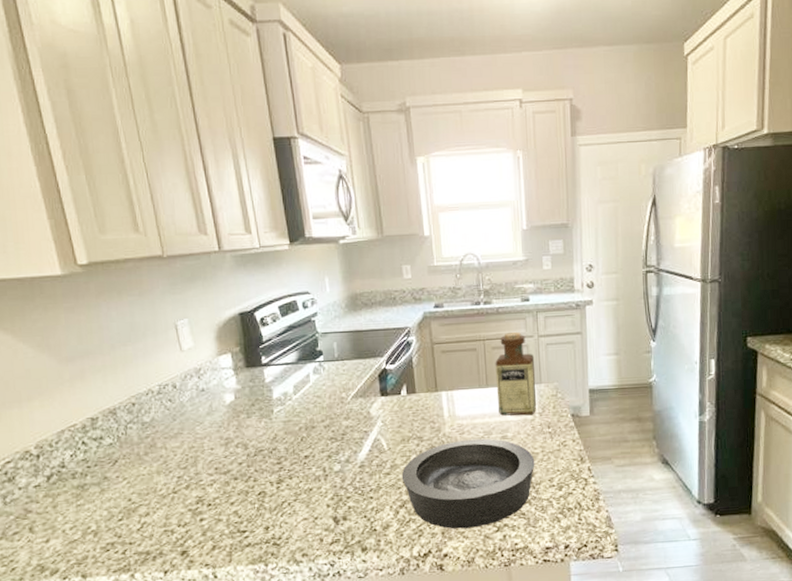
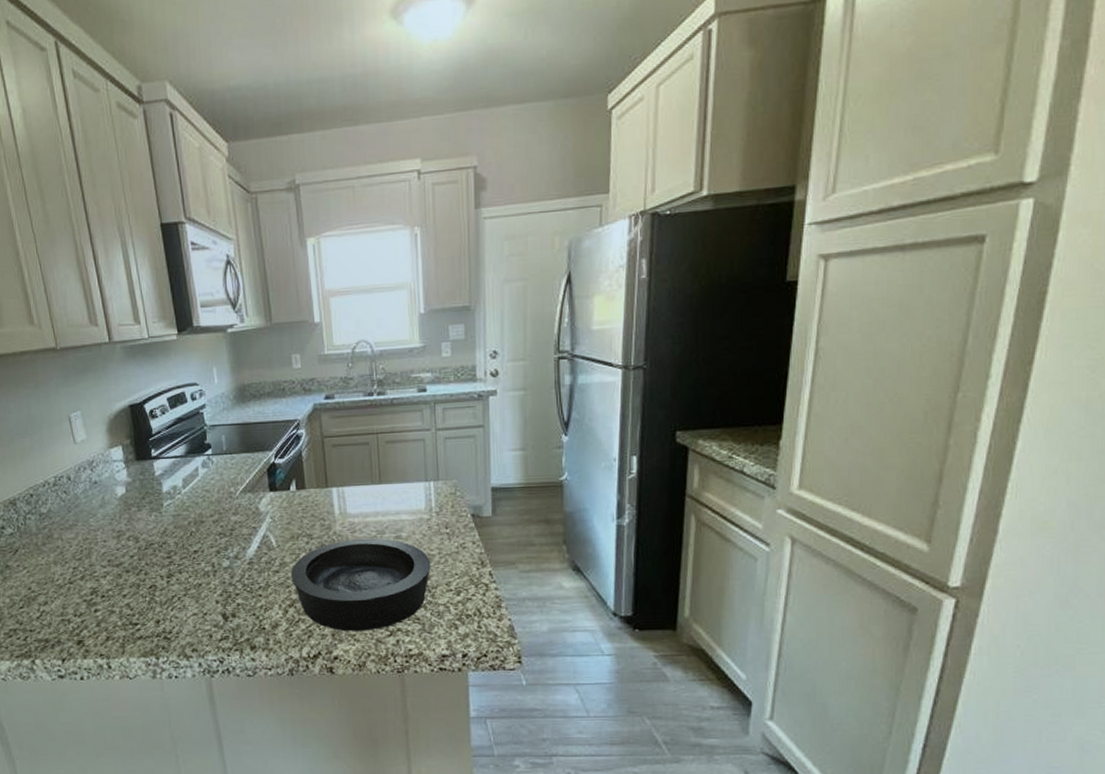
bottle: present [495,331,537,416] -> none [389,424,434,515]

